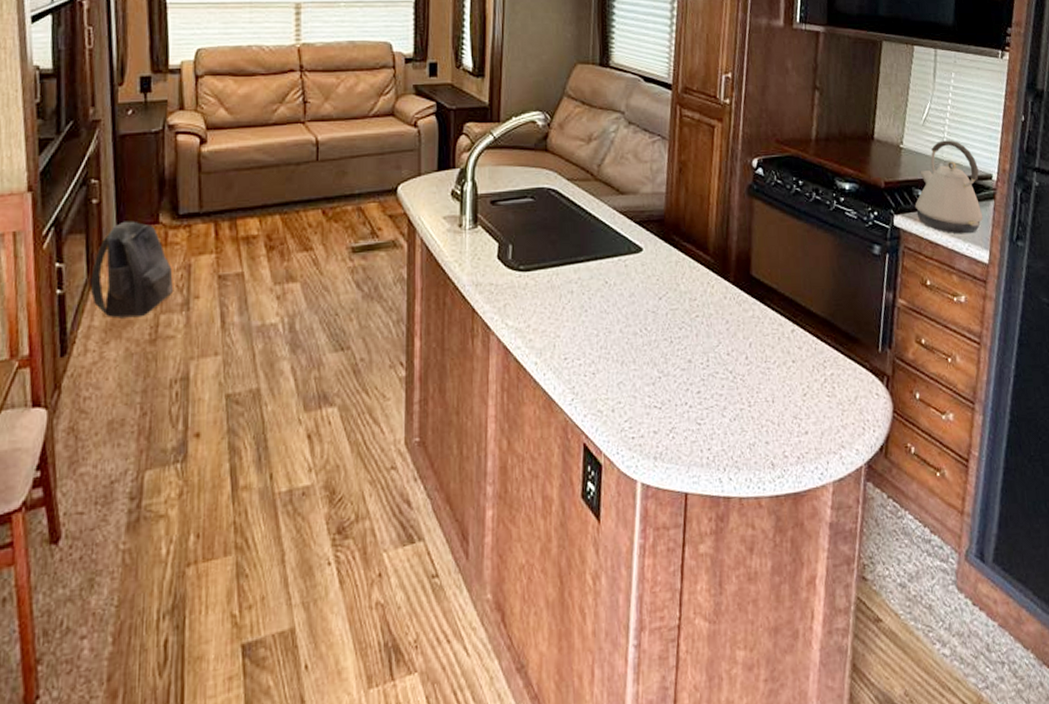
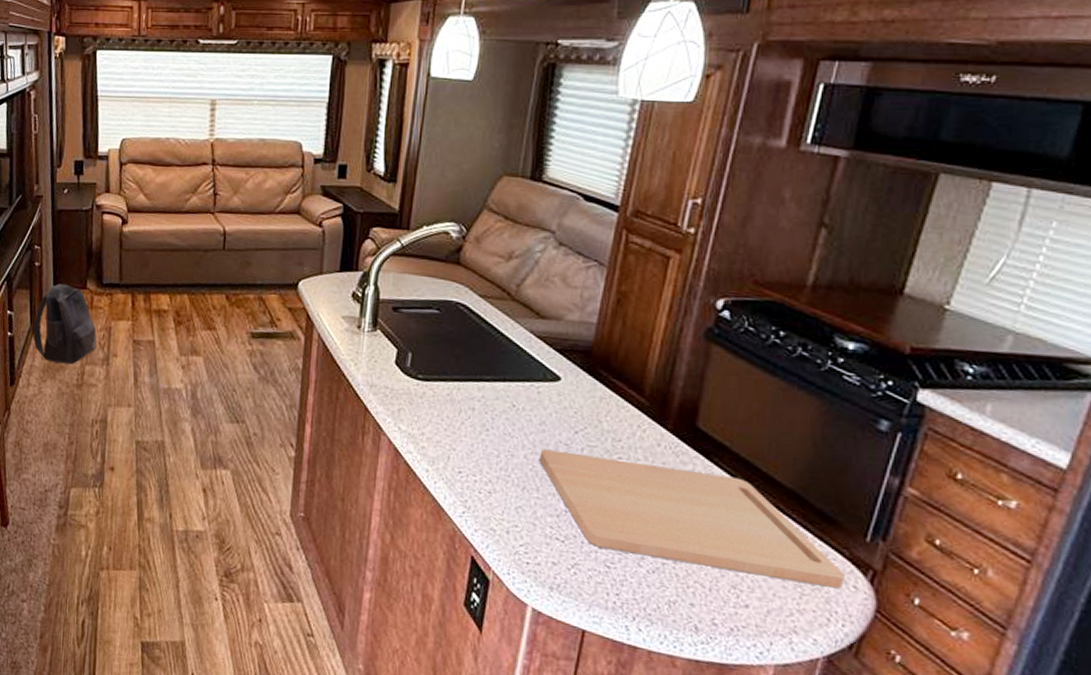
cutting board: none [632,315,870,407] -> present [539,449,845,589]
kettle: present [915,140,983,234] -> none [955,306,1074,428]

